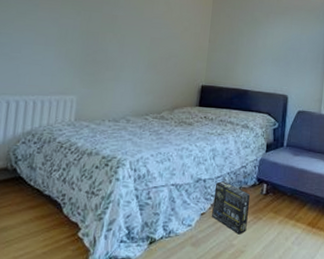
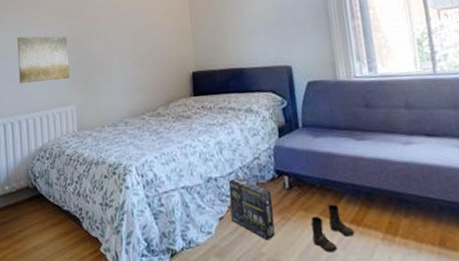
wall art: none [15,16,81,70] -> present [17,36,70,84]
boots: none [276,210,309,247] -> present [311,204,355,253]

